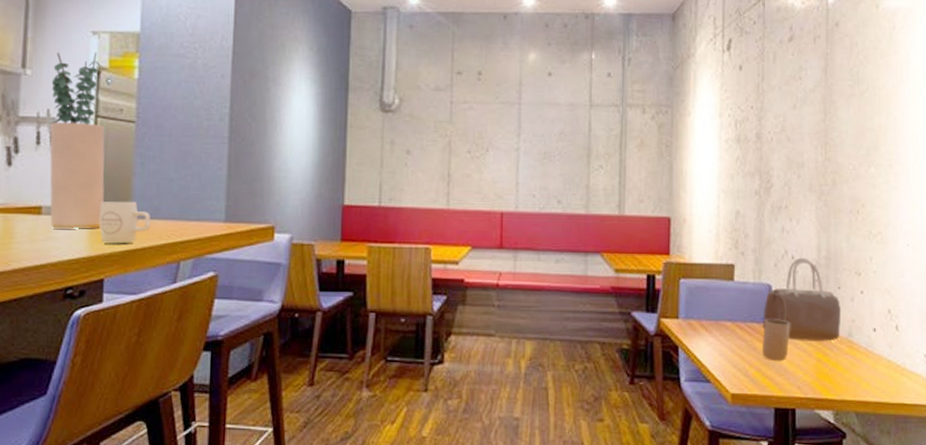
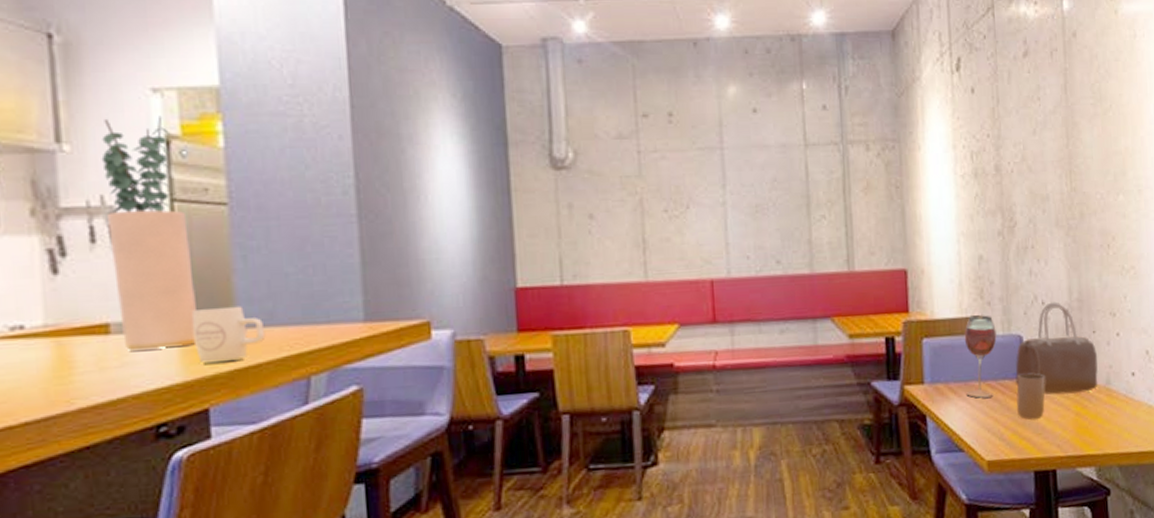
wineglass: none [716,263,748,337] -> present [964,315,997,398]

